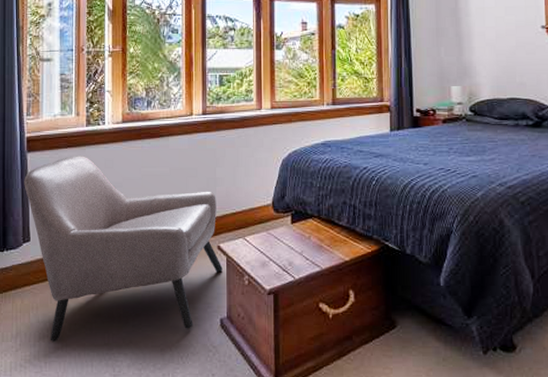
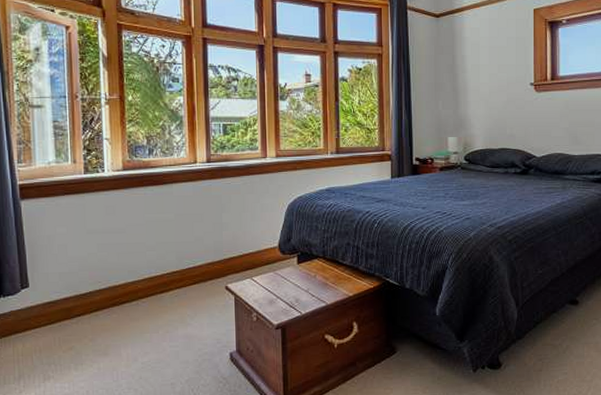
armchair: present [24,156,223,341] -> none [18,203,231,382]

